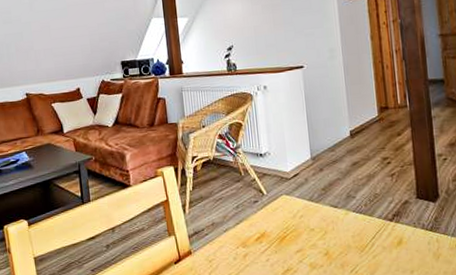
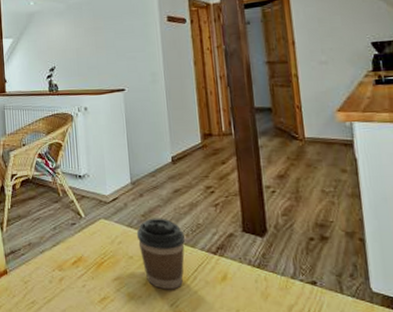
coffee cup: none [317,190,364,258] -> present [136,218,185,290]

